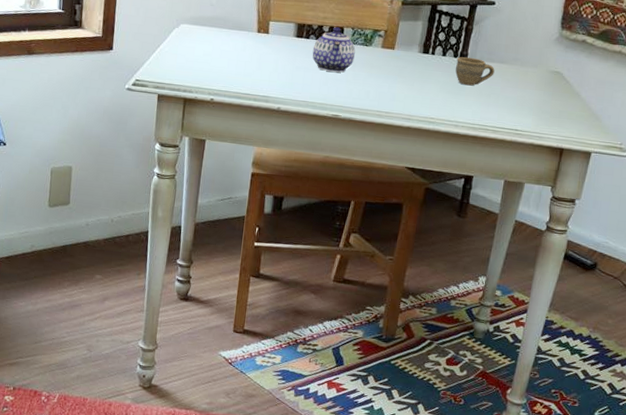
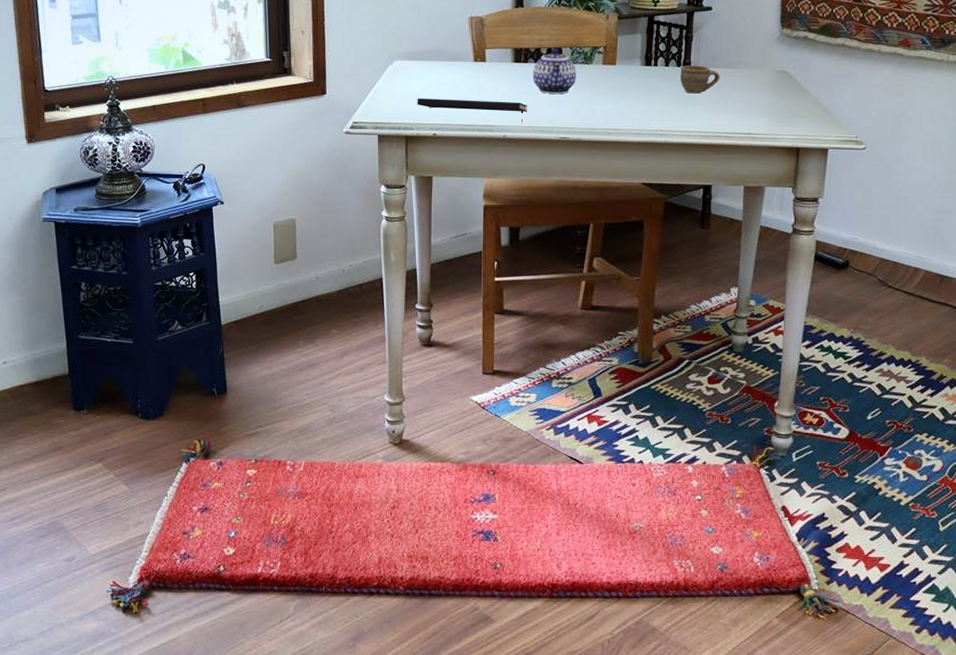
notepad: none [198,62,305,97] -> present [417,98,528,123]

